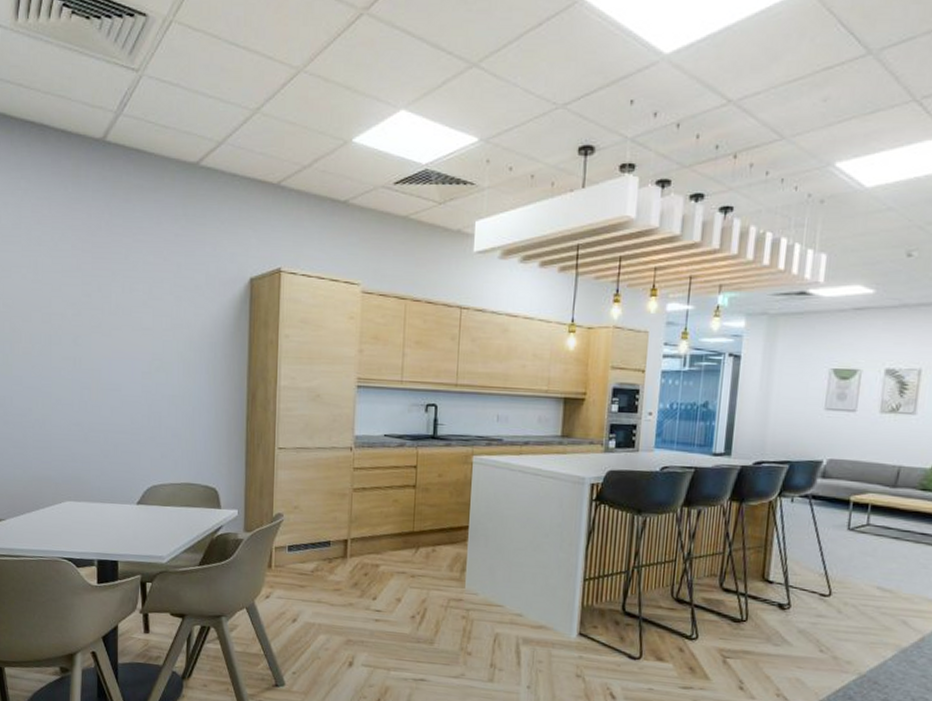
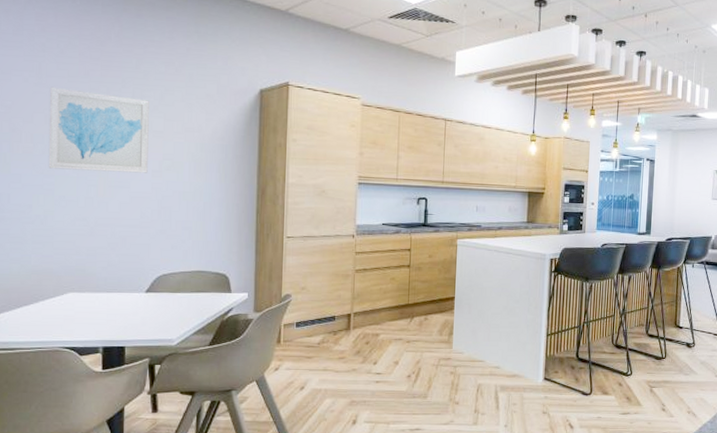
wall art: none [45,283,138,375] -> present [48,86,149,173]

